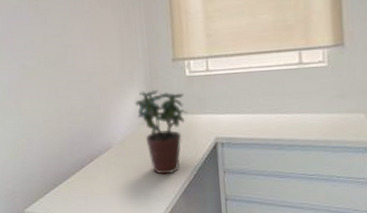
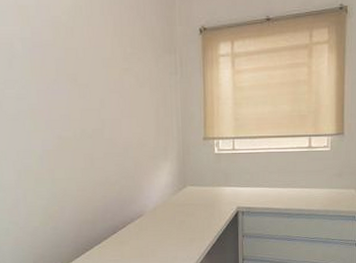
potted plant: present [135,90,188,175] -> none [168,165,215,239]

